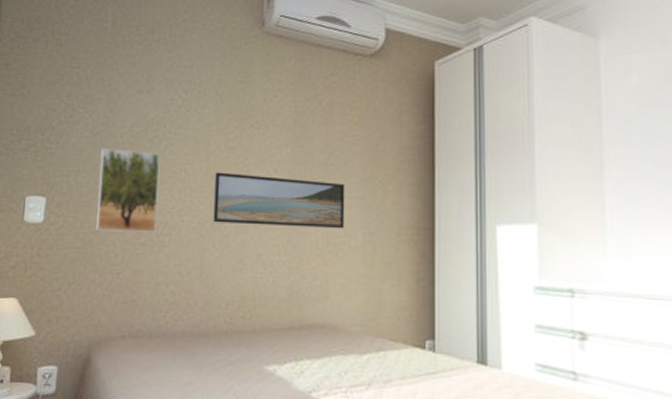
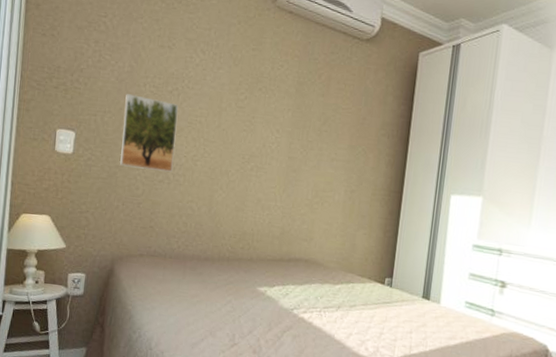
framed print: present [213,172,345,229] -> none [222,126,335,185]

